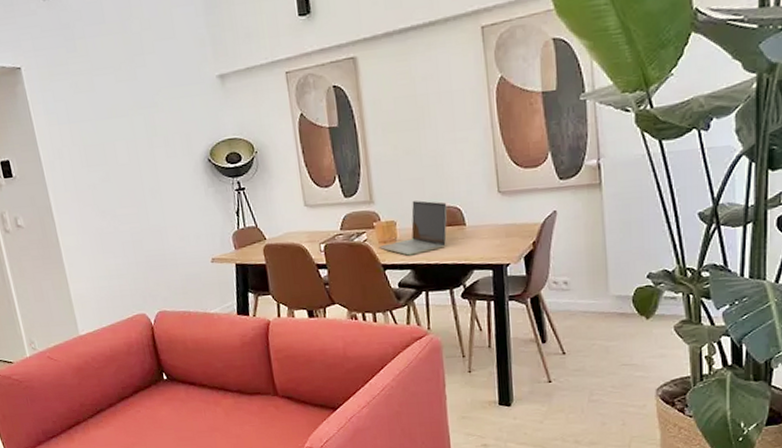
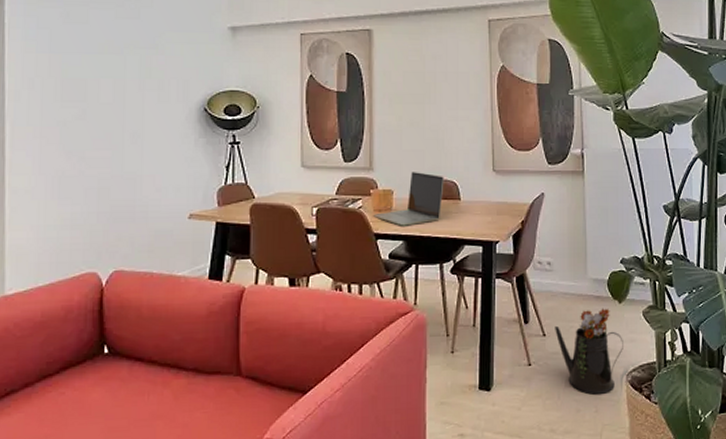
watering can: none [575,324,652,409] -> present [555,308,623,395]

